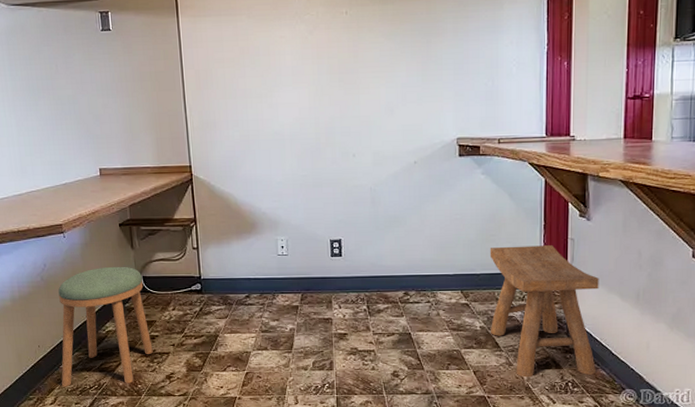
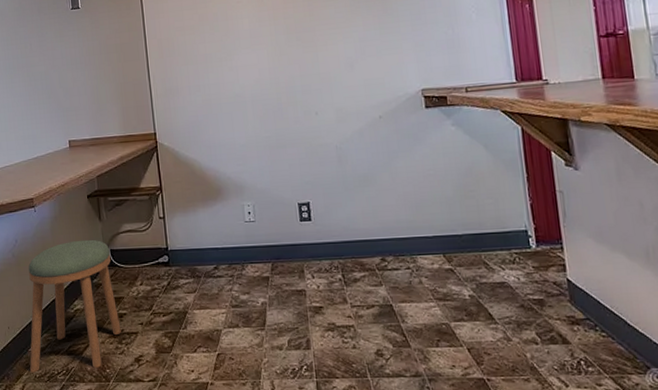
stool: present [489,245,599,378] -> none [469,199,611,355]

